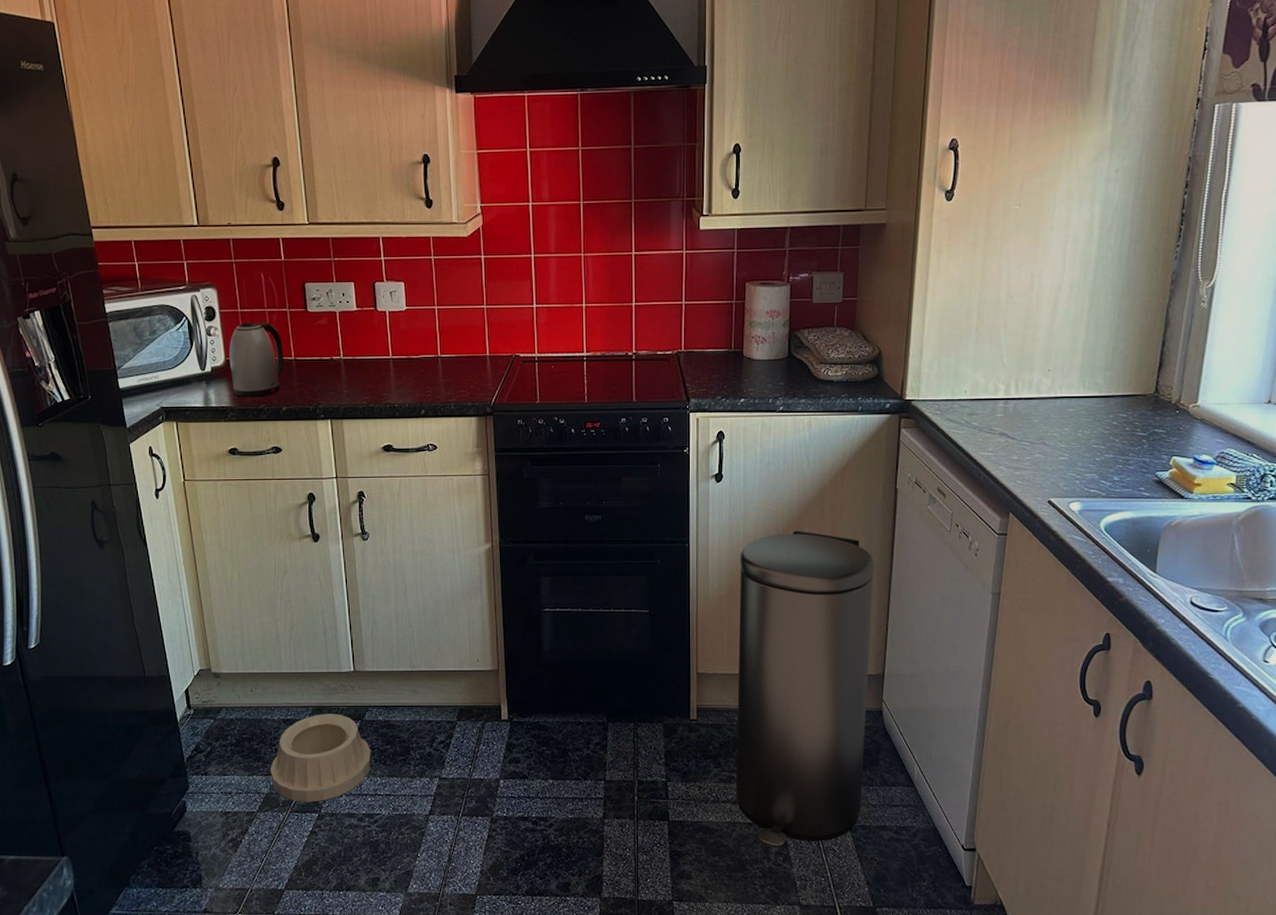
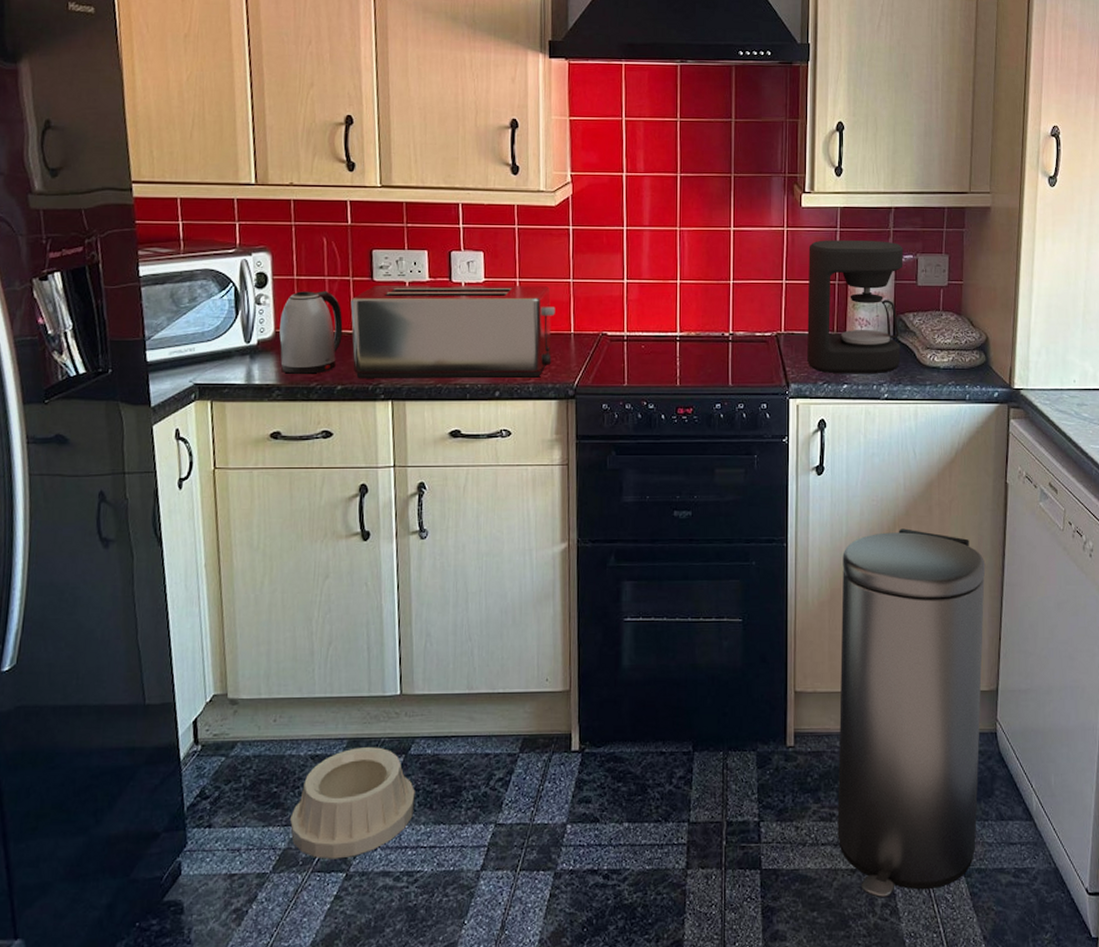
toaster: none [289,311,472,401] -> present [350,285,556,379]
coffee maker: none [706,260,799,388] -> present [807,240,903,373]

